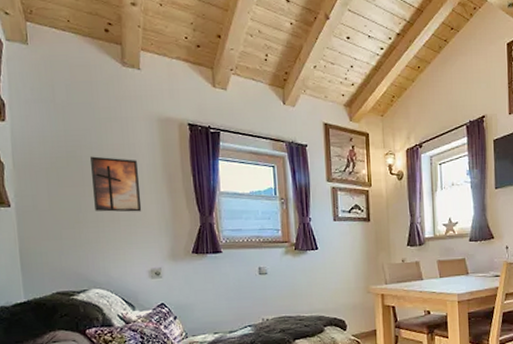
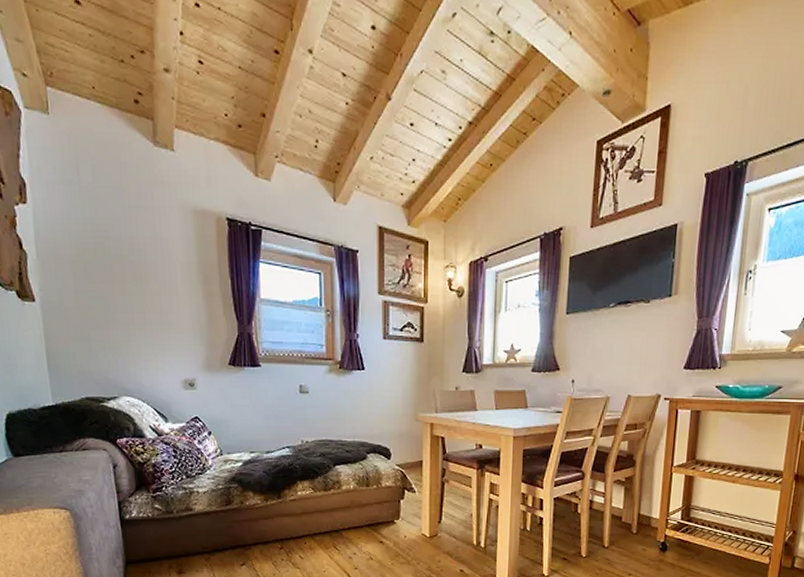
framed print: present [89,156,142,212] -> none [119,250,175,316]

